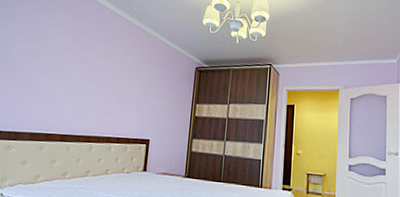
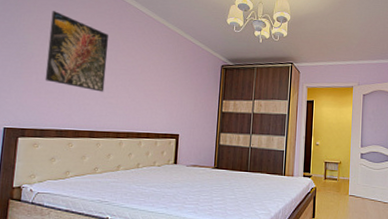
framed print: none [22,16,86,95] -> present [45,11,109,92]

